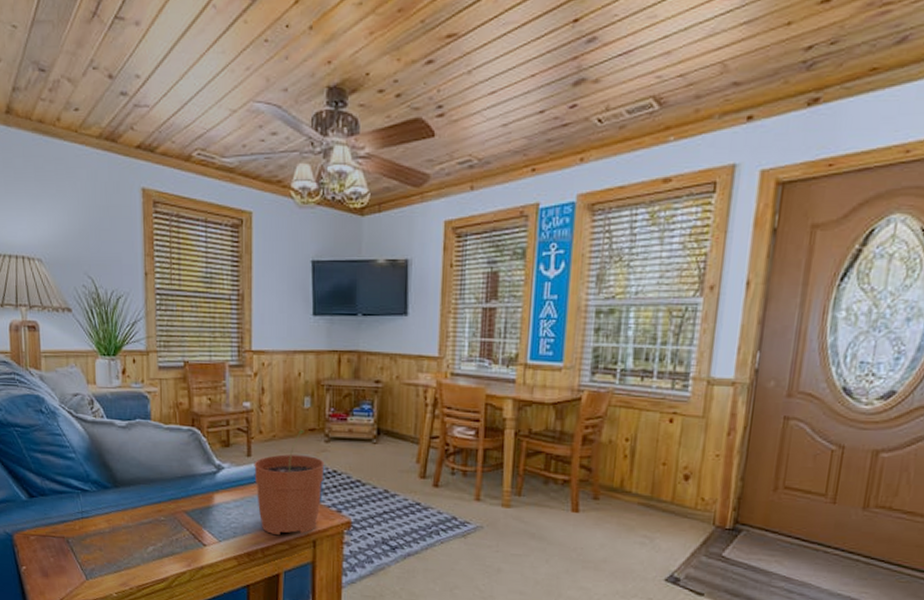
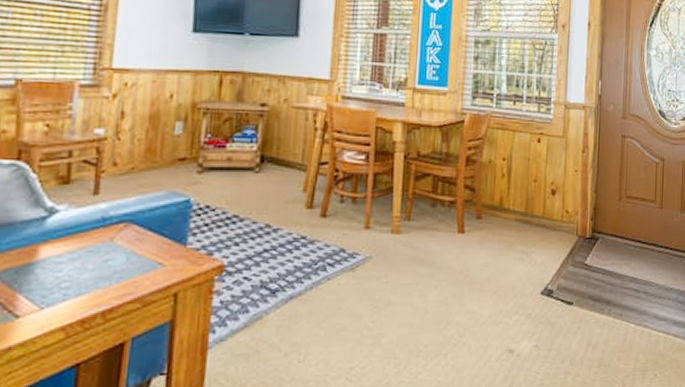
plant pot: present [254,429,325,536] -> none [101,159,196,292]

